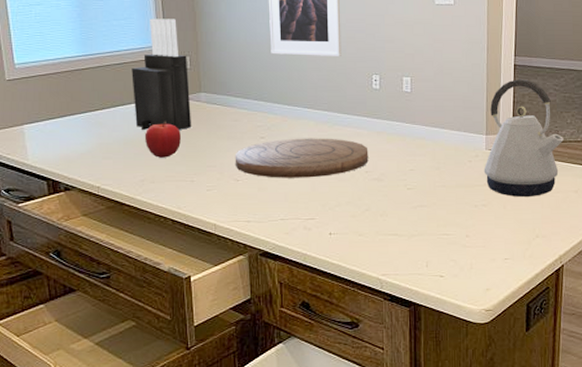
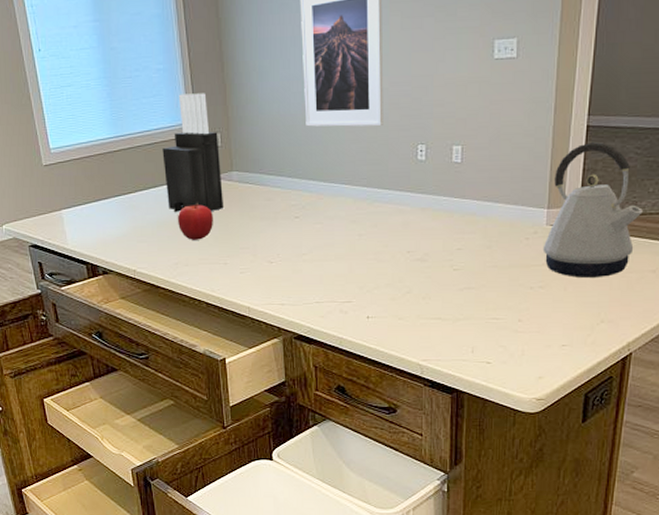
cutting board: present [235,138,369,178] -> none [268,216,411,260]

